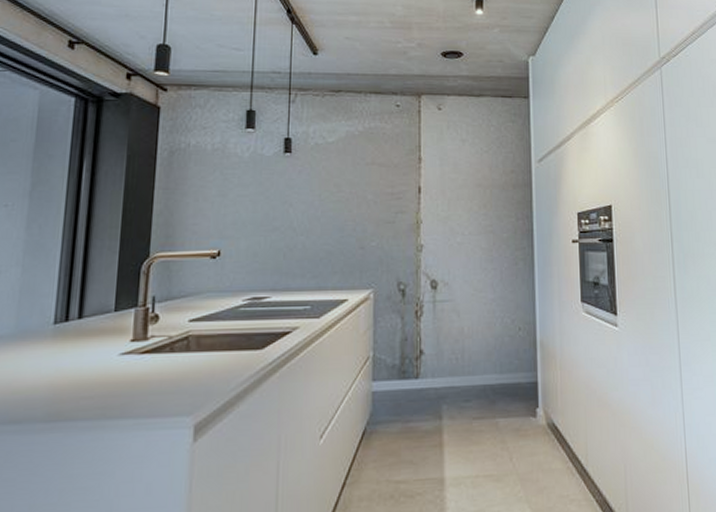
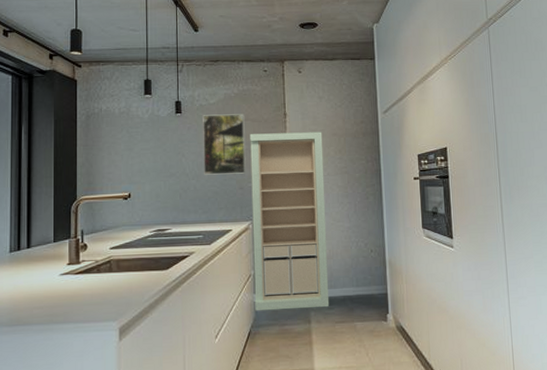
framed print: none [315,156,370,230] -> present [202,114,246,175]
storage cabinet: none [373,181,466,404] -> present [250,132,330,311]

